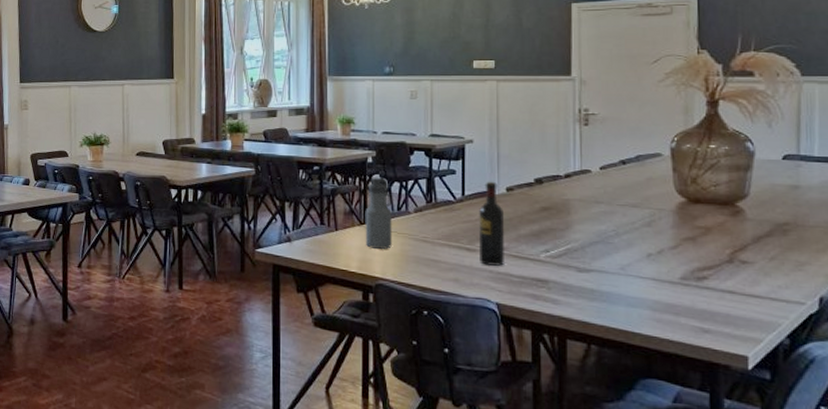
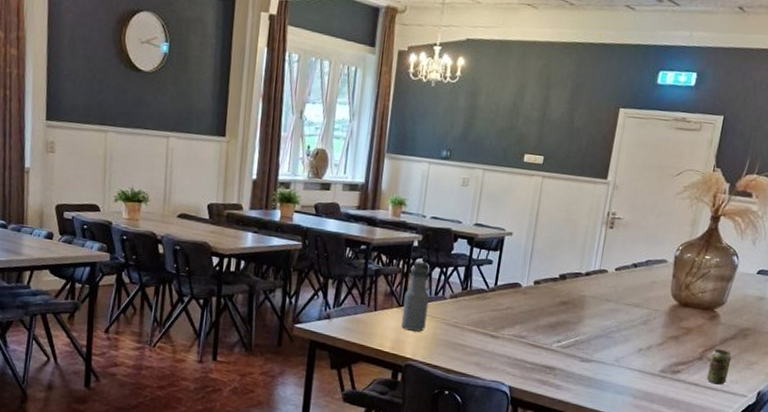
wine bottle: present [479,181,505,266] -> none [500,273,529,353]
beverage can: none [743,249,773,291] -> present [706,349,732,385]

